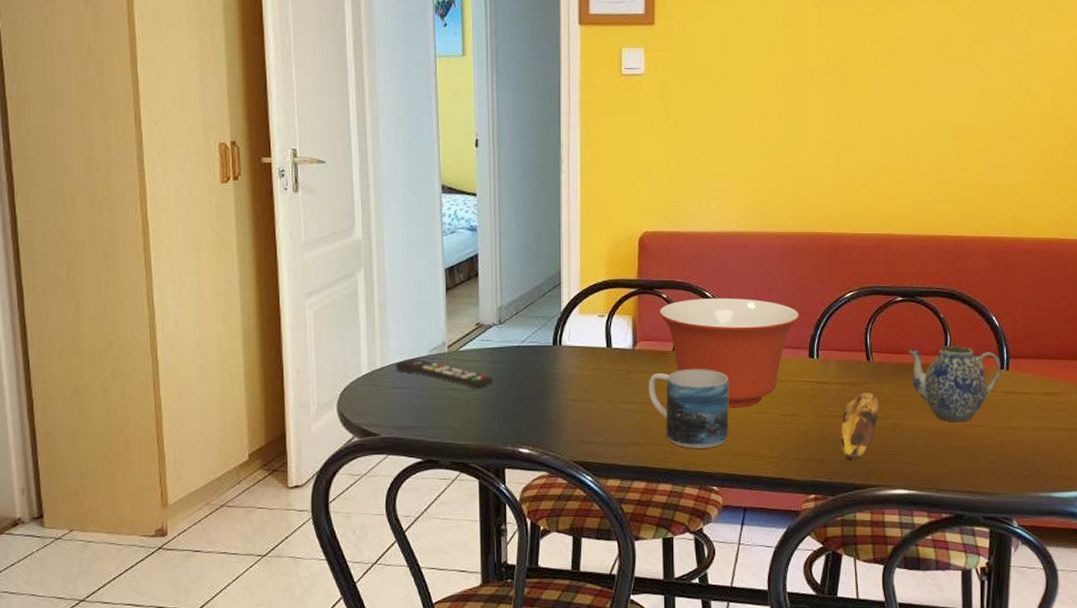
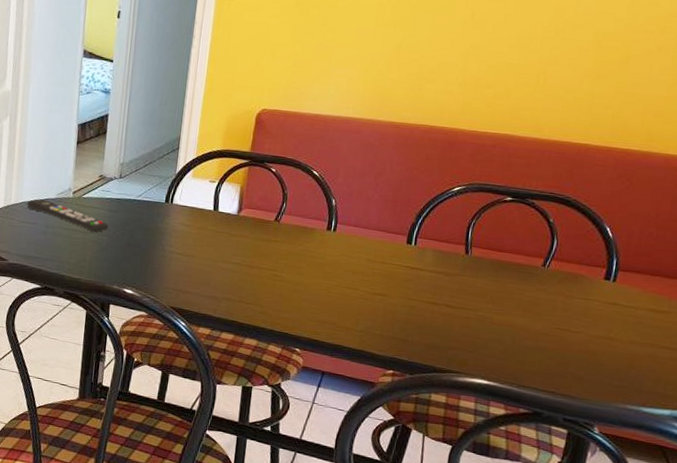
mug: present [648,369,729,449] -> none [246,239,324,314]
mixing bowl: present [659,298,800,408] -> none [266,175,404,281]
banana: present [839,392,879,459] -> none [425,283,471,345]
teapot: present [909,344,1001,422] -> none [509,249,608,326]

